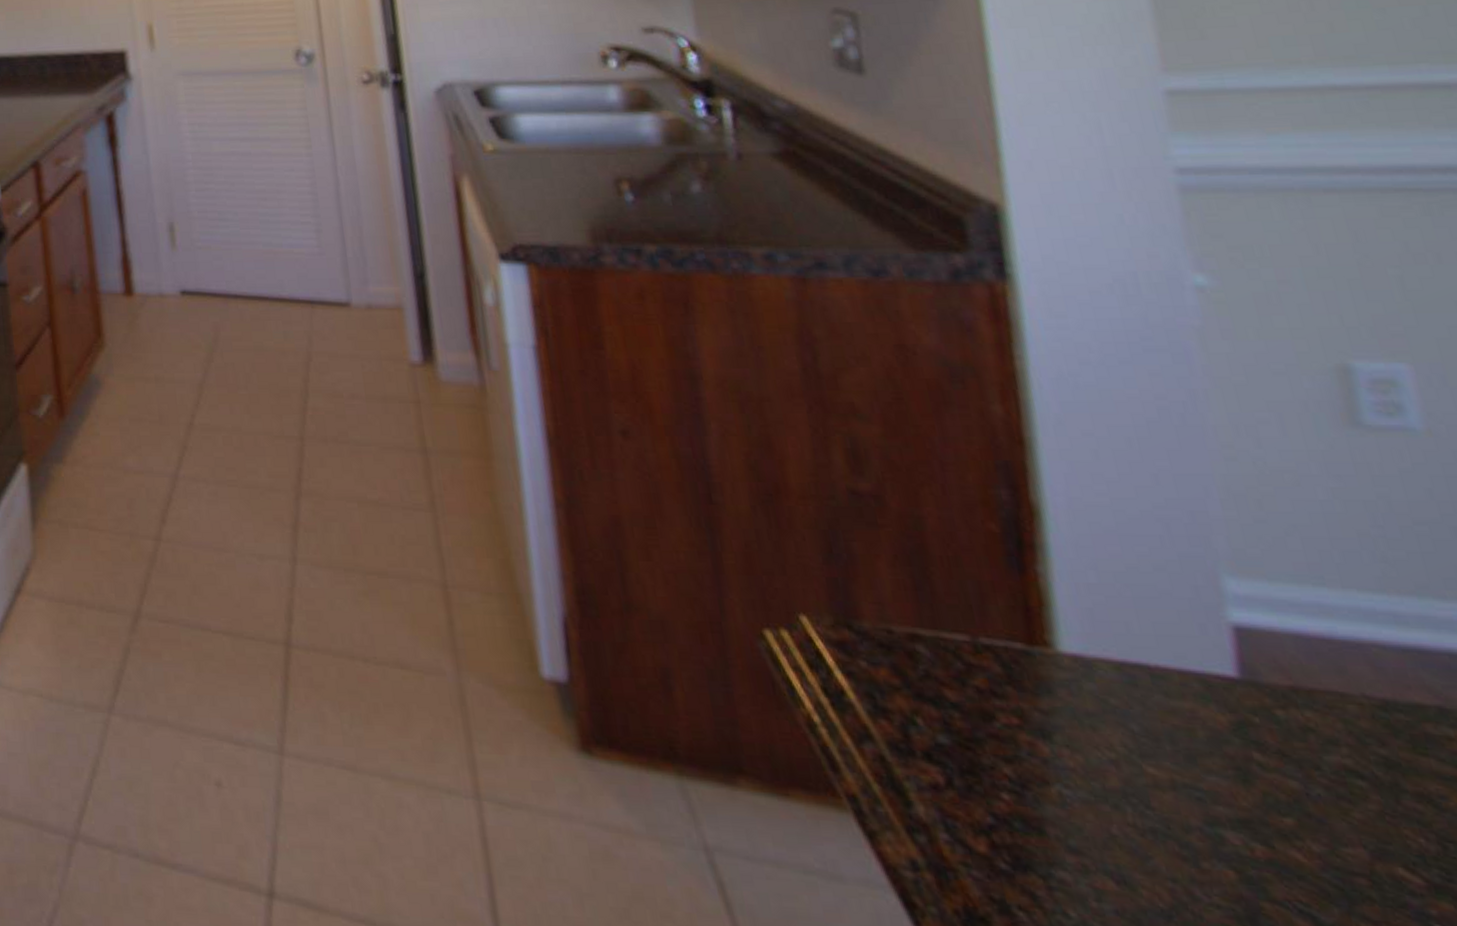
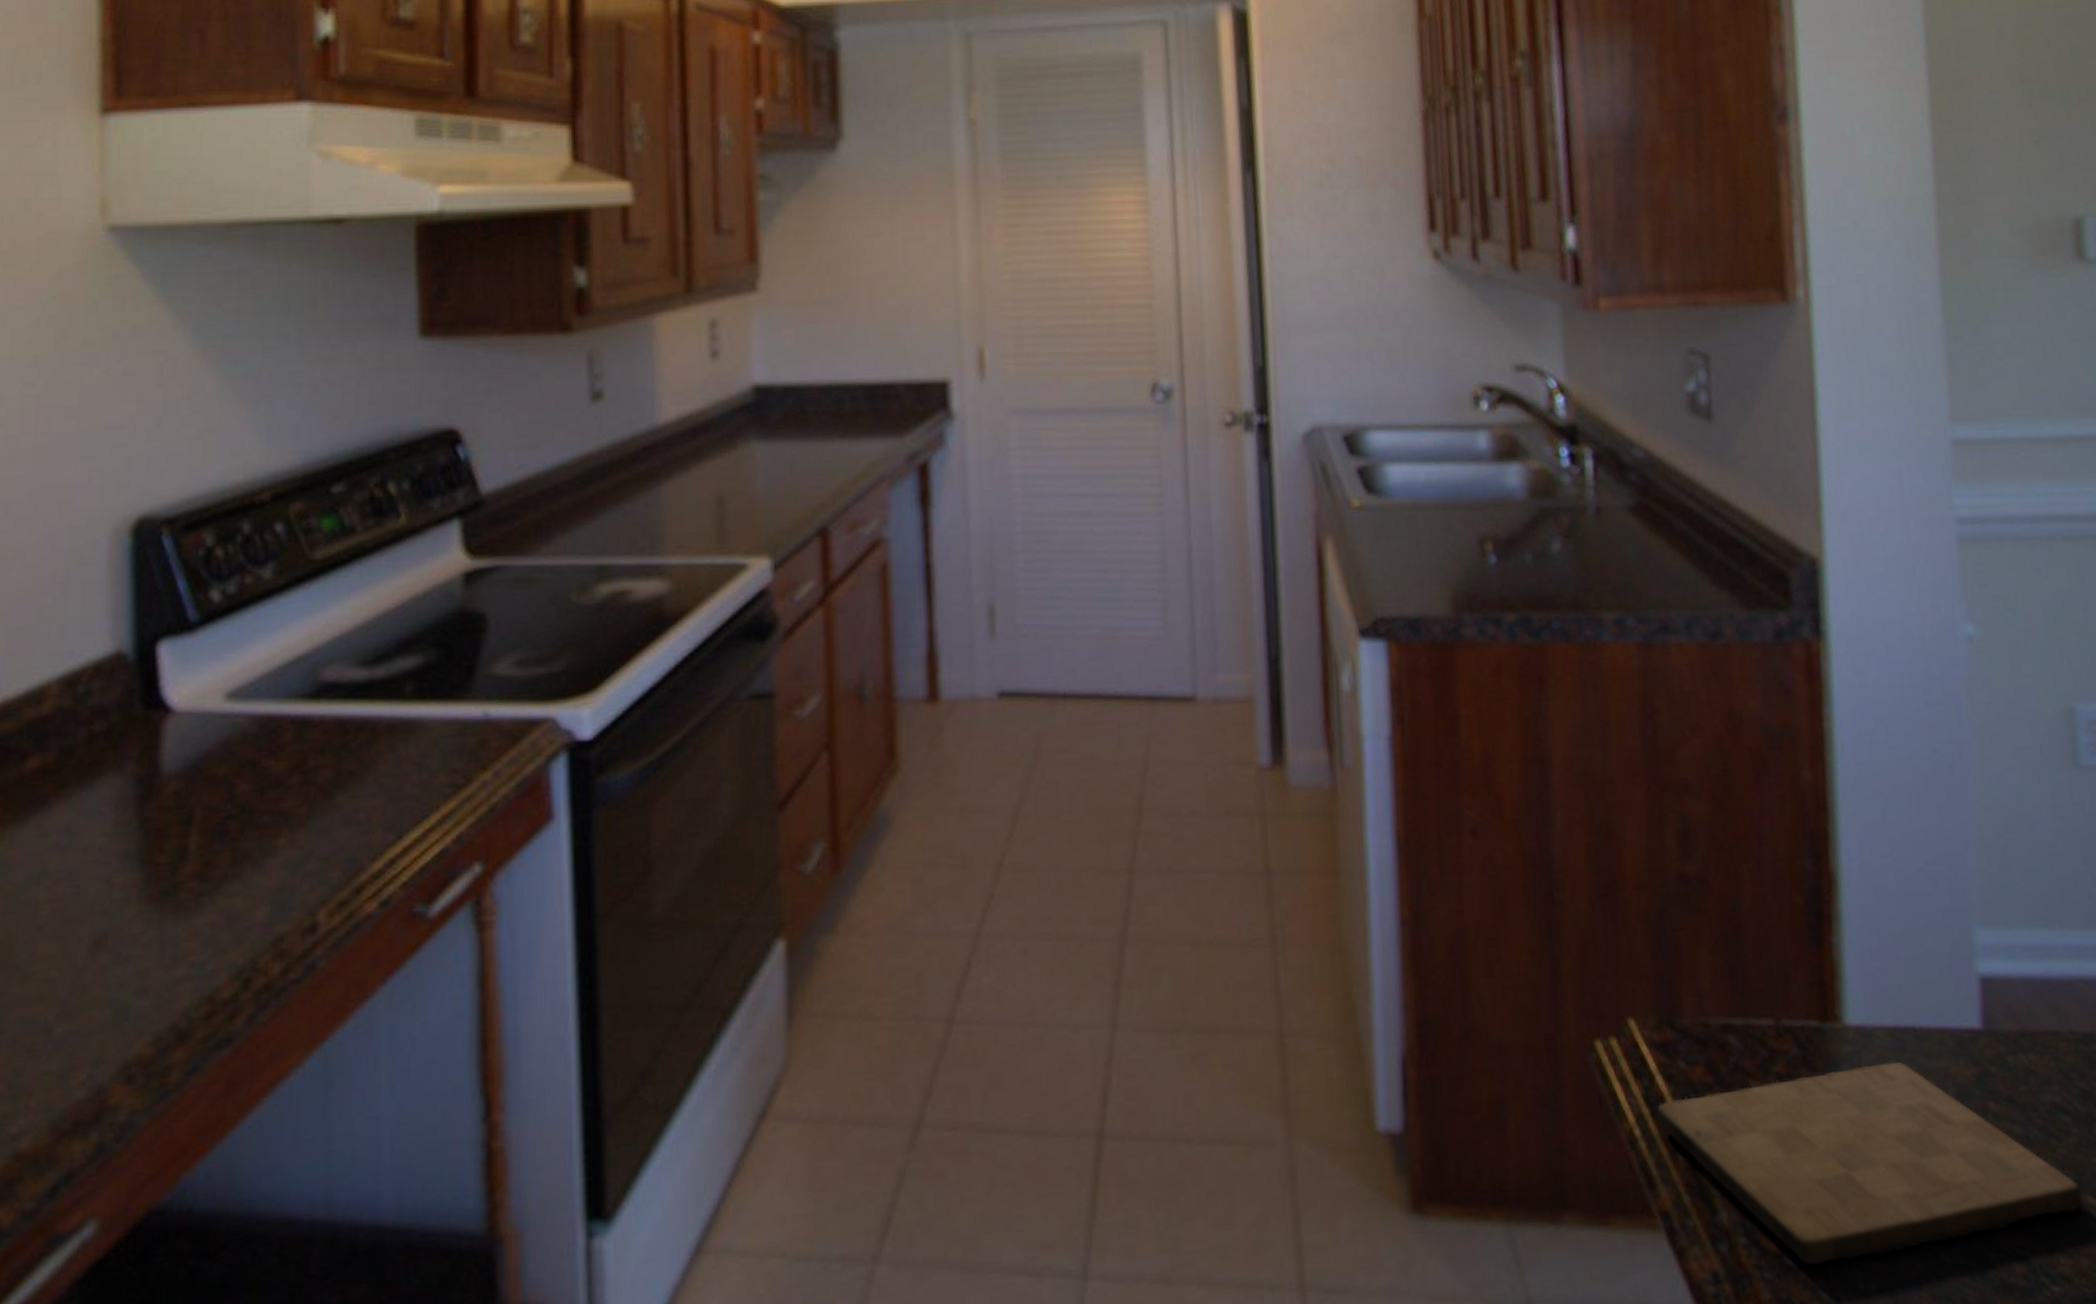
cutting board: none [837,694,1393,884] -> present [1657,1061,2084,1266]

